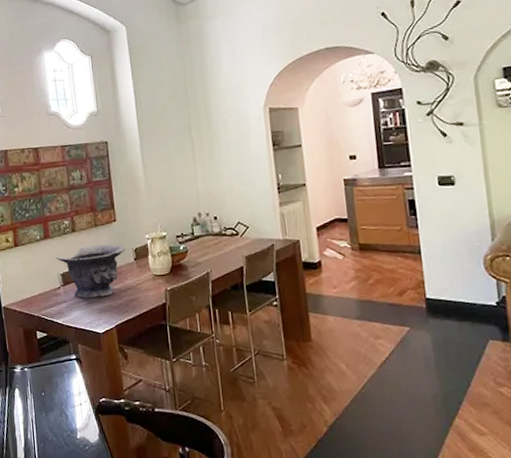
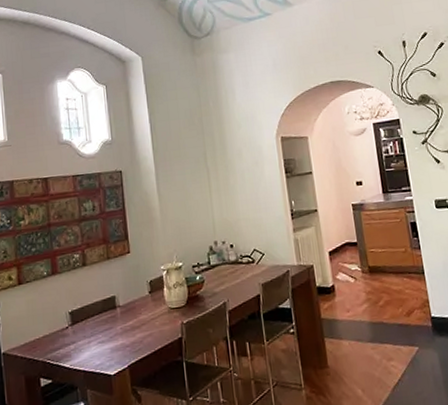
decorative bowl: present [56,244,126,298] -> none [64,277,140,338]

